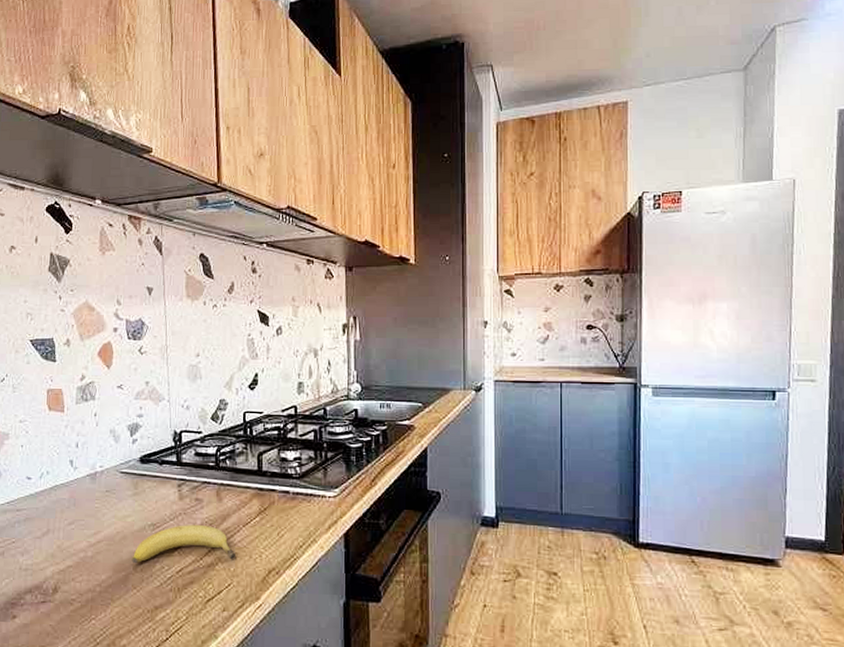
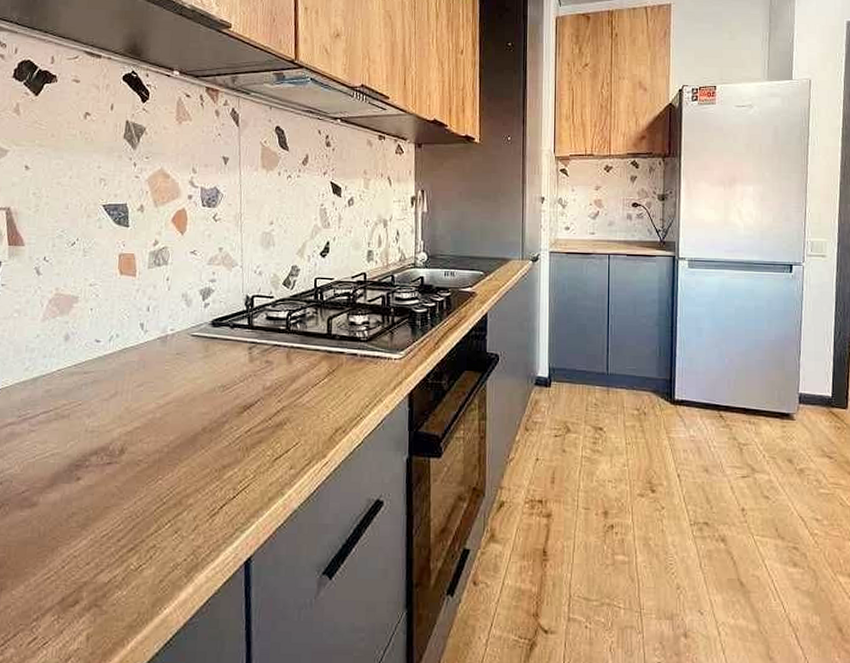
fruit: present [131,524,237,564] -> none [200,385,305,425]

